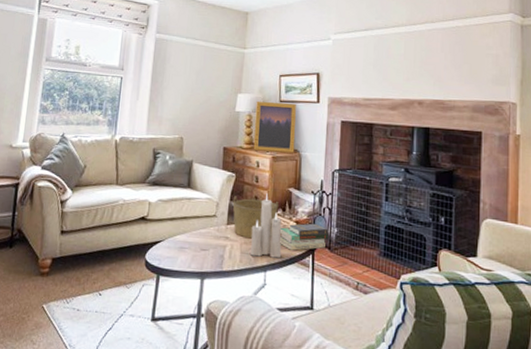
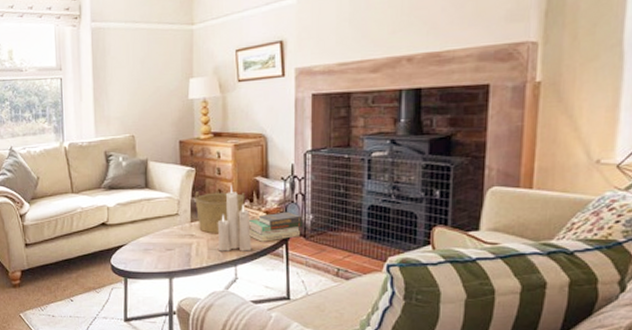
picture frame: present [253,102,296,154] -> none [211,82,259,141]

